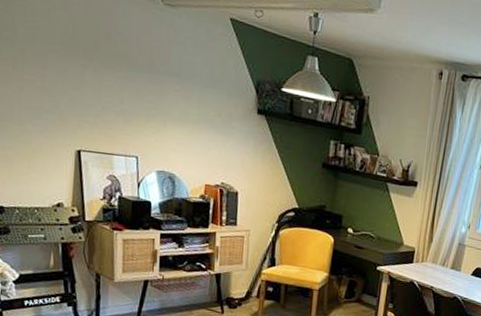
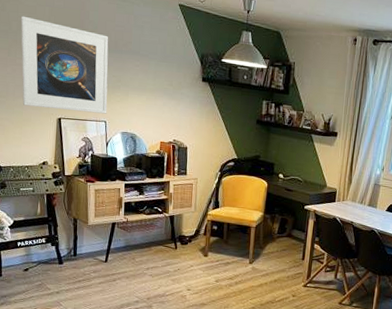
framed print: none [29,20,142,148] -> present [20,16,109,114]

